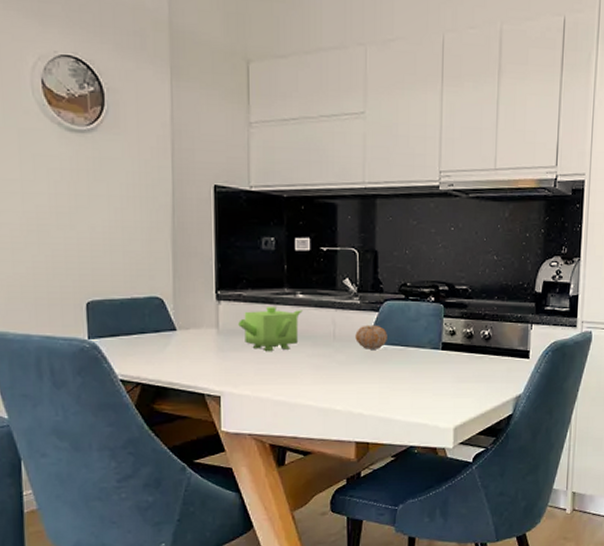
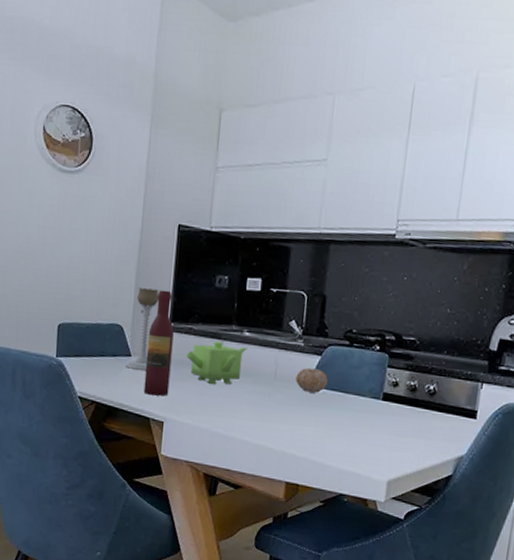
candle holder: none [171,256,201,344] -> present [125,288,159,370]
wine bottle: none [193,256,223,369] -> present [143,290,174,396]

